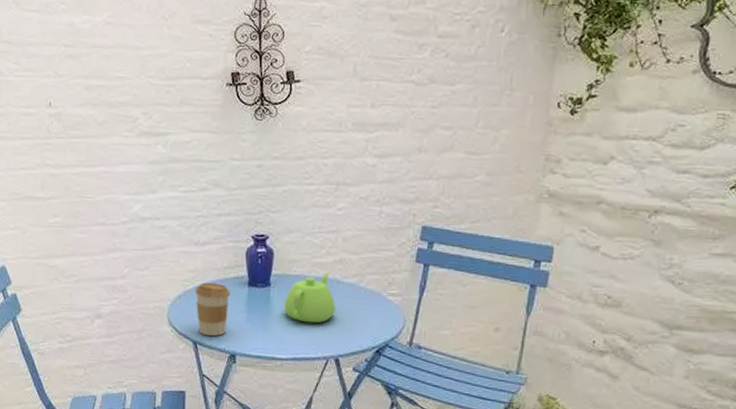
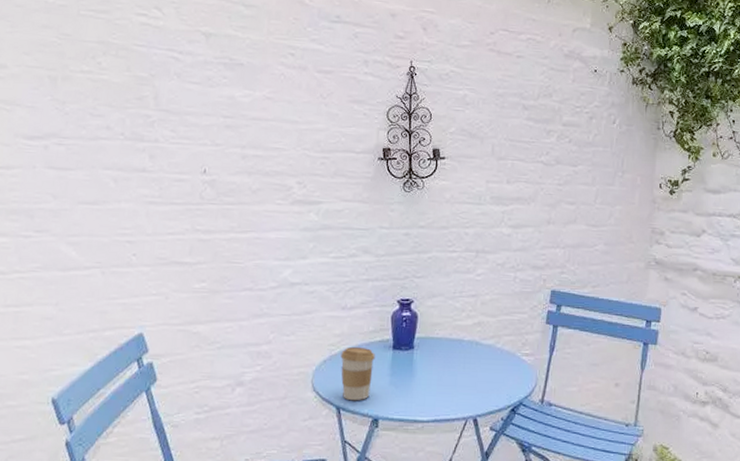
teapot: present [284,272,336,323] -> none [426,335,474,384]

